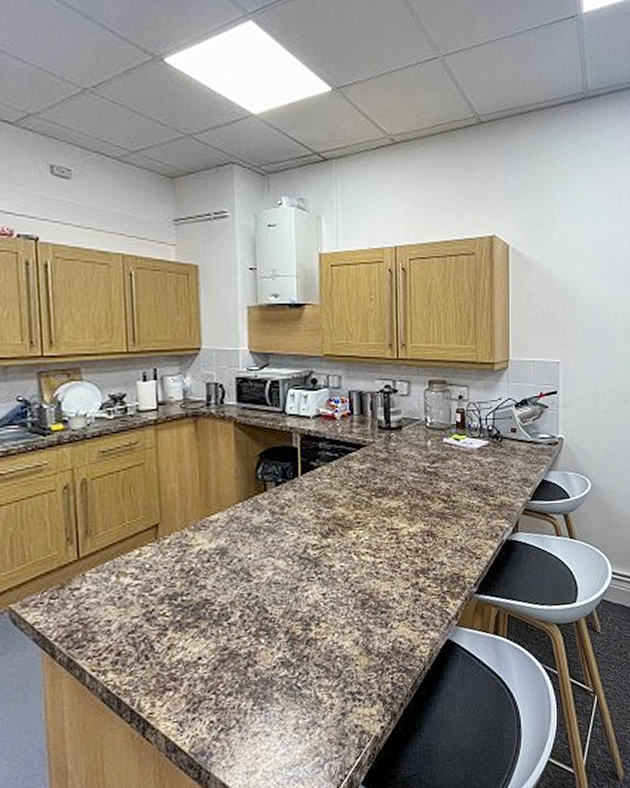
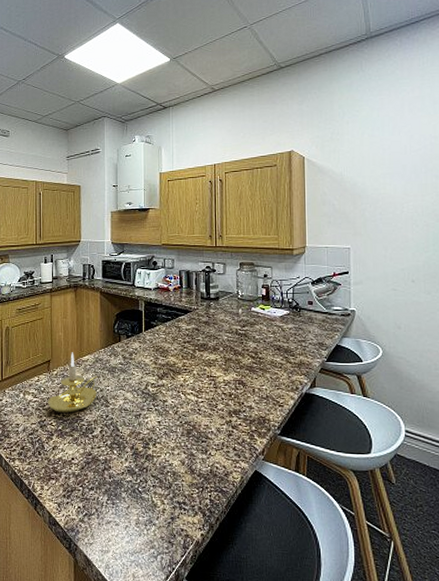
candle holder: none [157,510,234,597] -> present [48,352,98,413]

